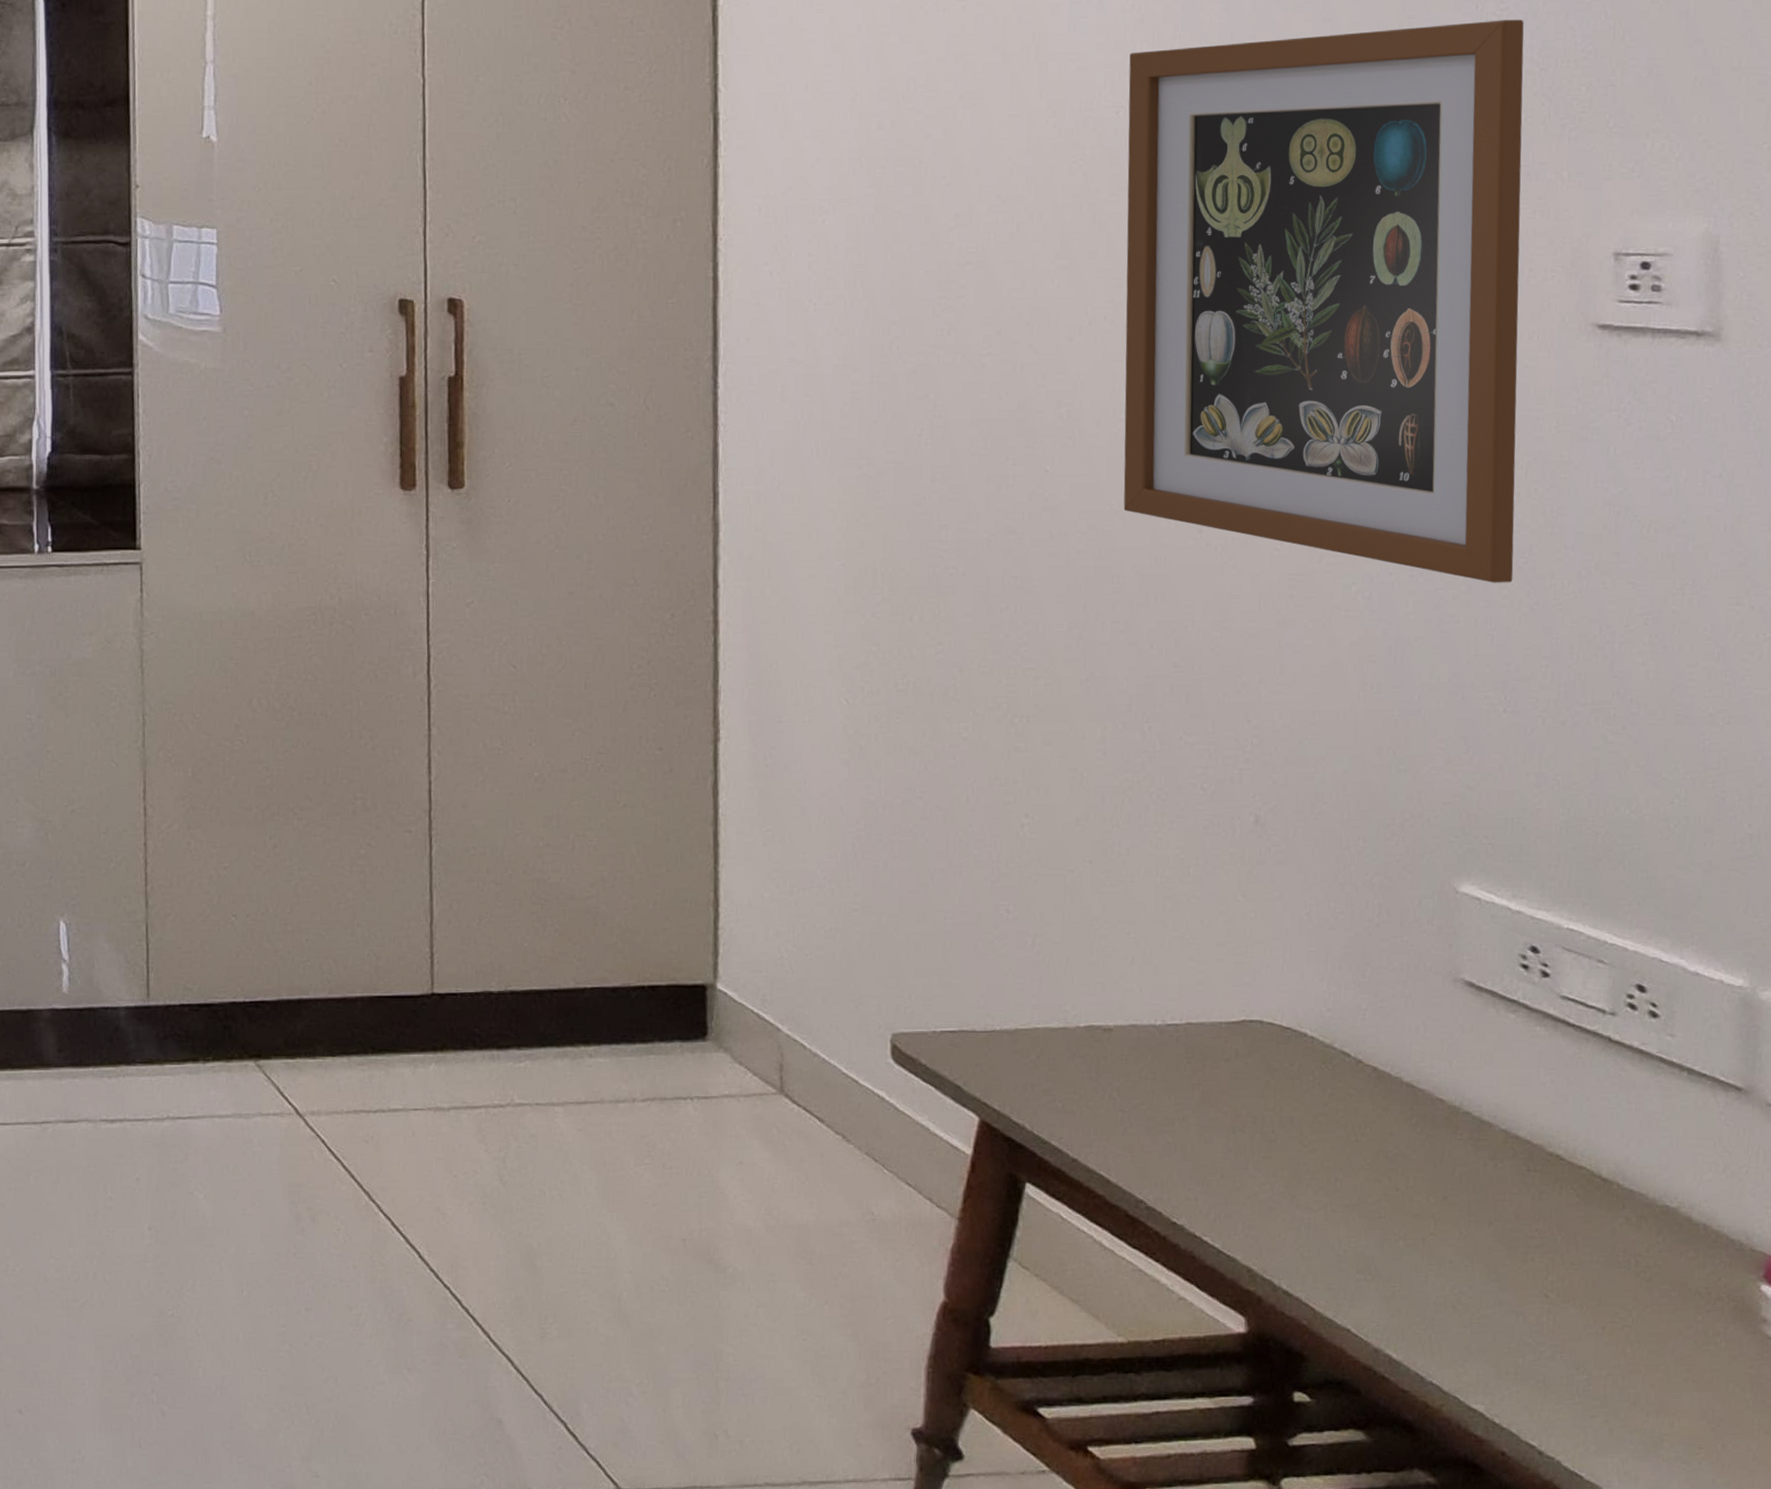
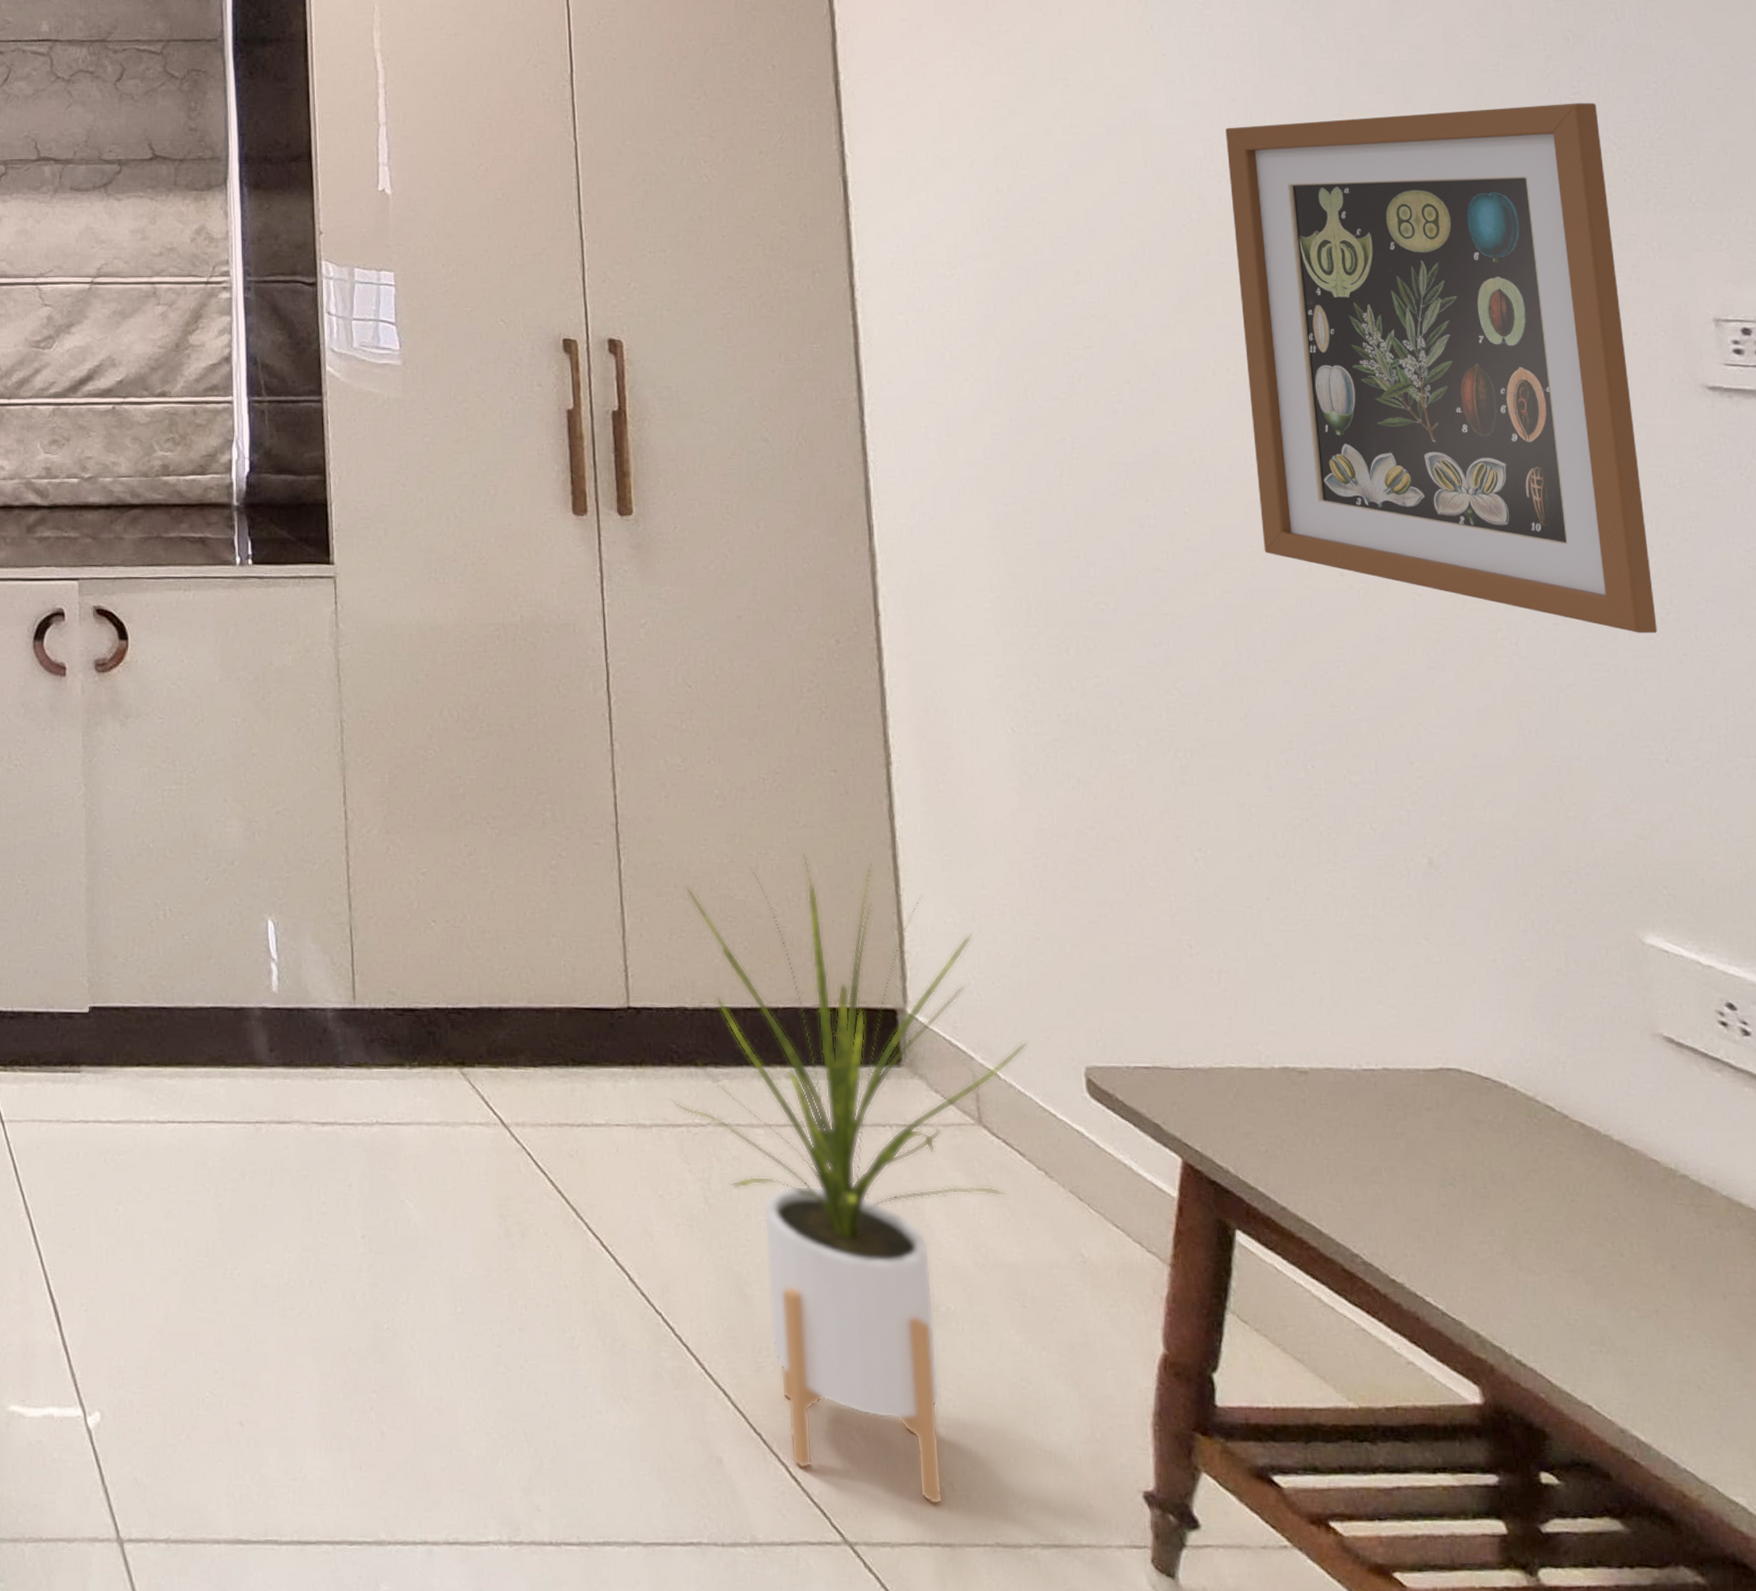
house plant: none [471,834,837,1452] -> present [671,853,1029,1505]

